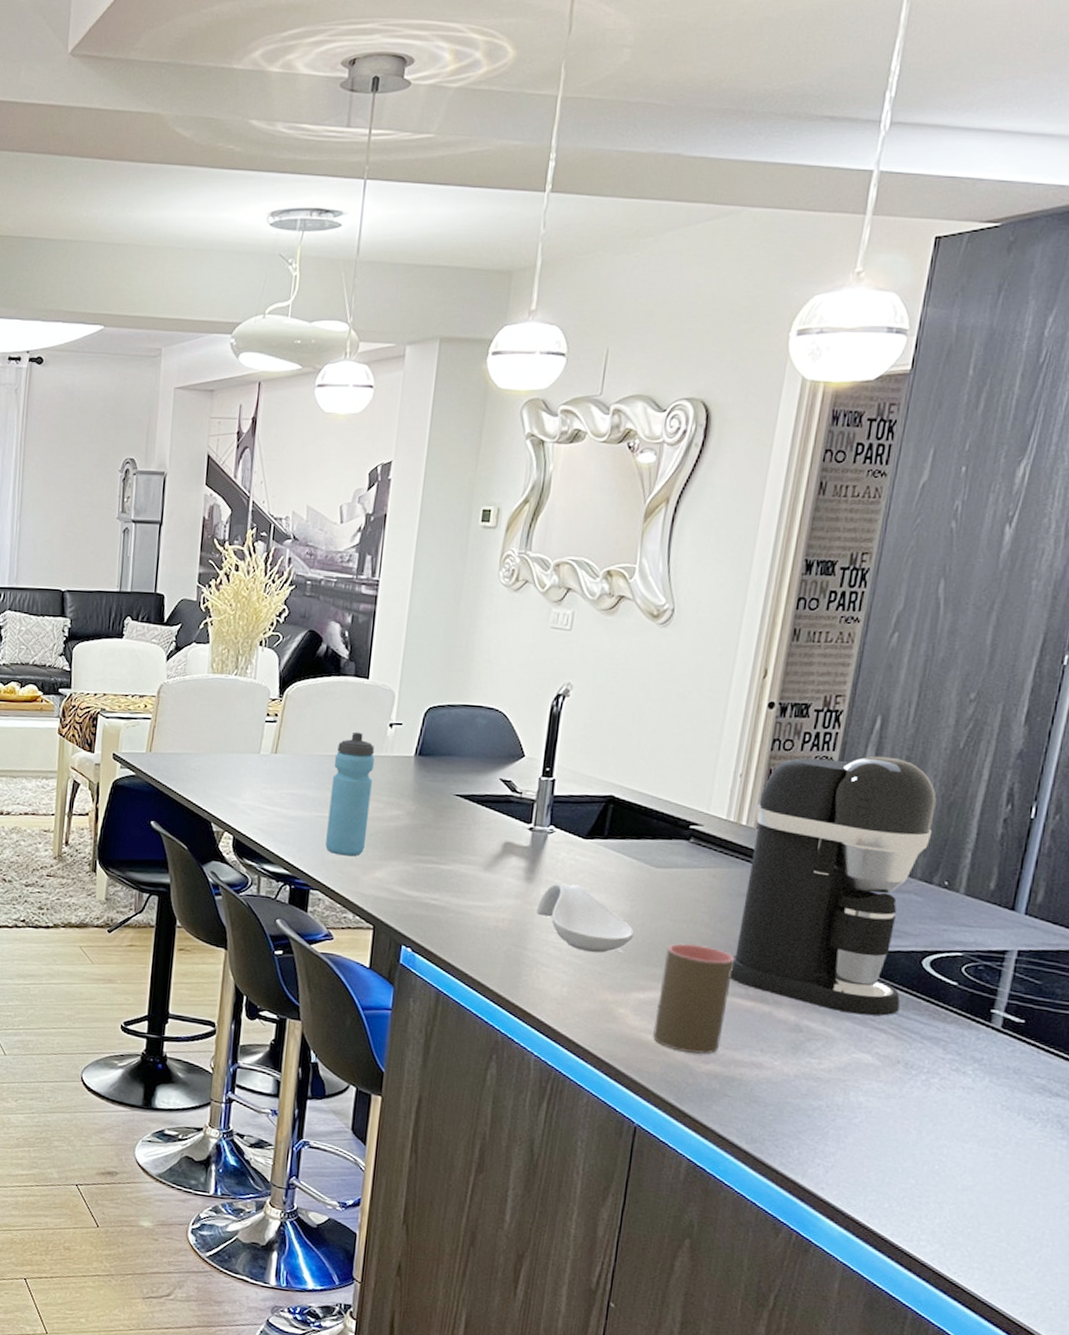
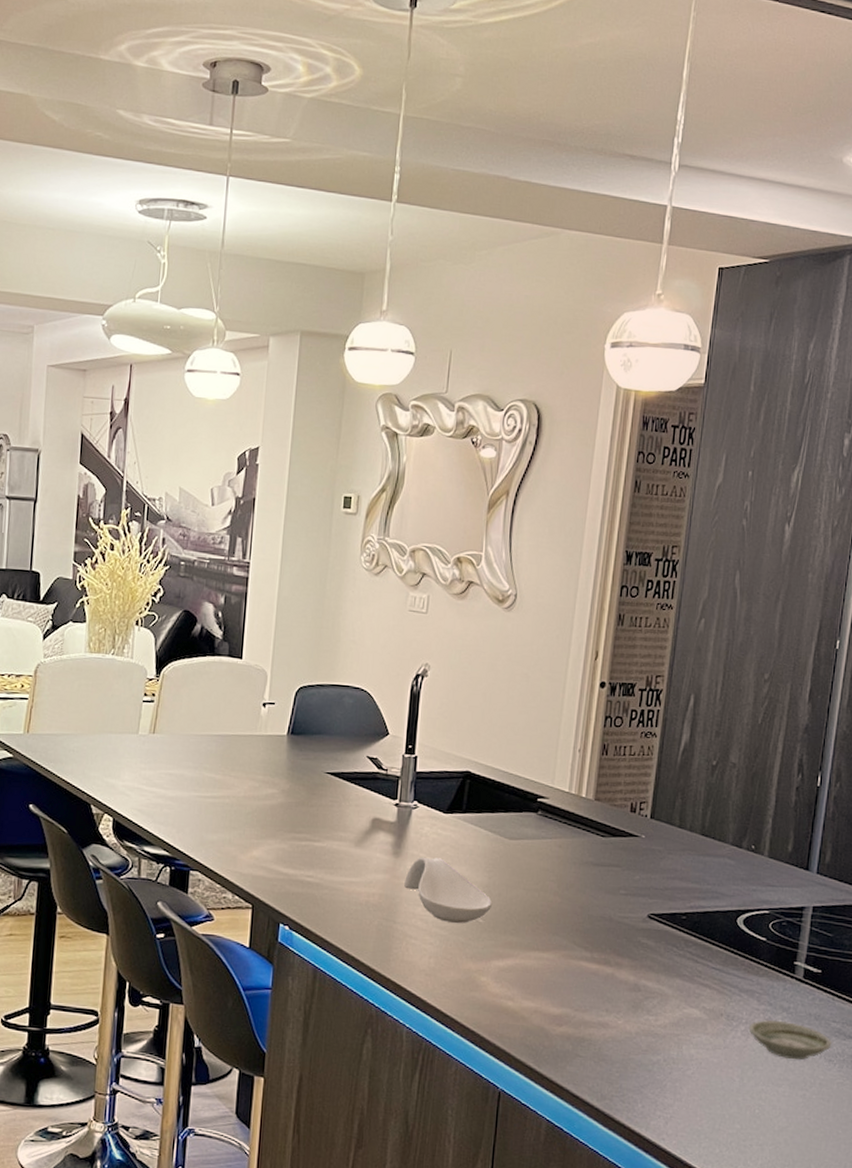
water bottle: present [325,732,375,857] -> none [204,711,250,836]
cup: present [653,943,735,1055] -> none [512,911,581,1017]
coffee maker: present [730,756,937,1016] -> none [577,731,742,973]
saucer: none [930,1070,1034,1116] -> present [748,1020,832,1060]

